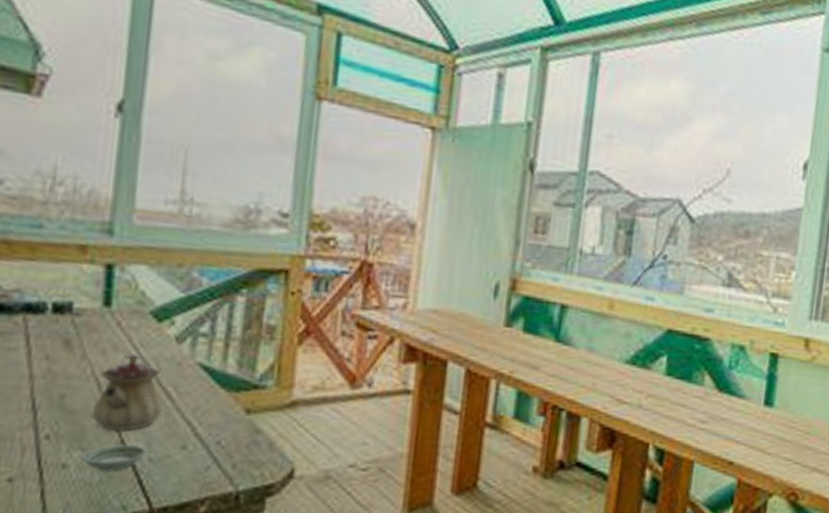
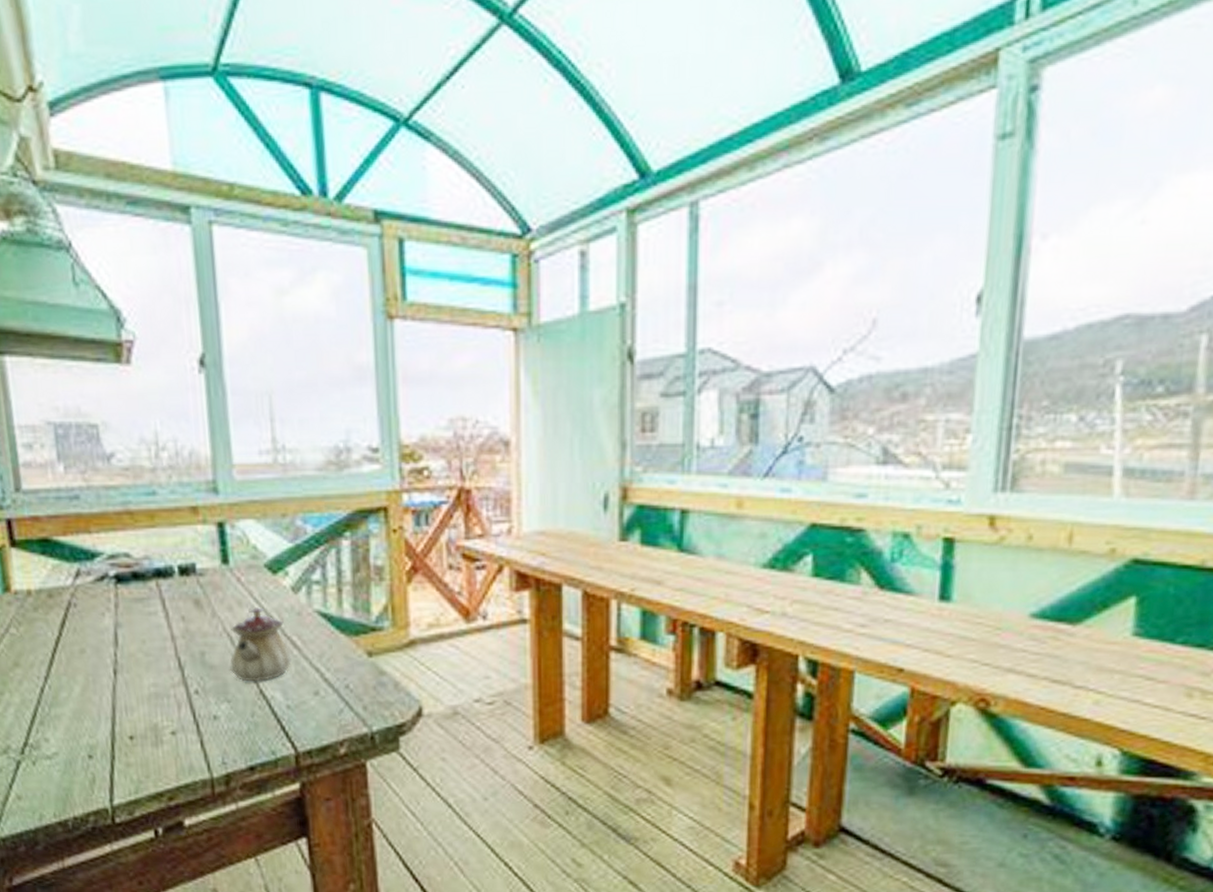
saucer: present [81,443,148,472] -> none [228,693,285,721]

